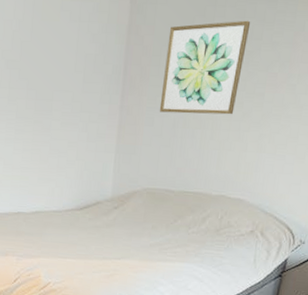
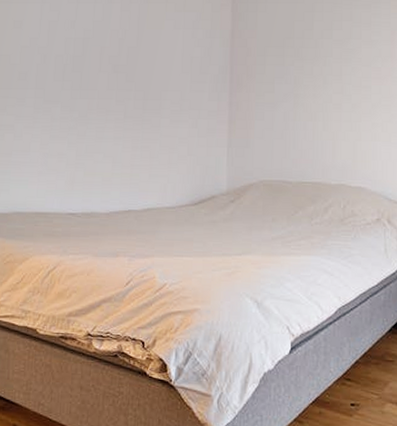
wall art: present [159,20,251,115] -> none [268,23,348,107]

